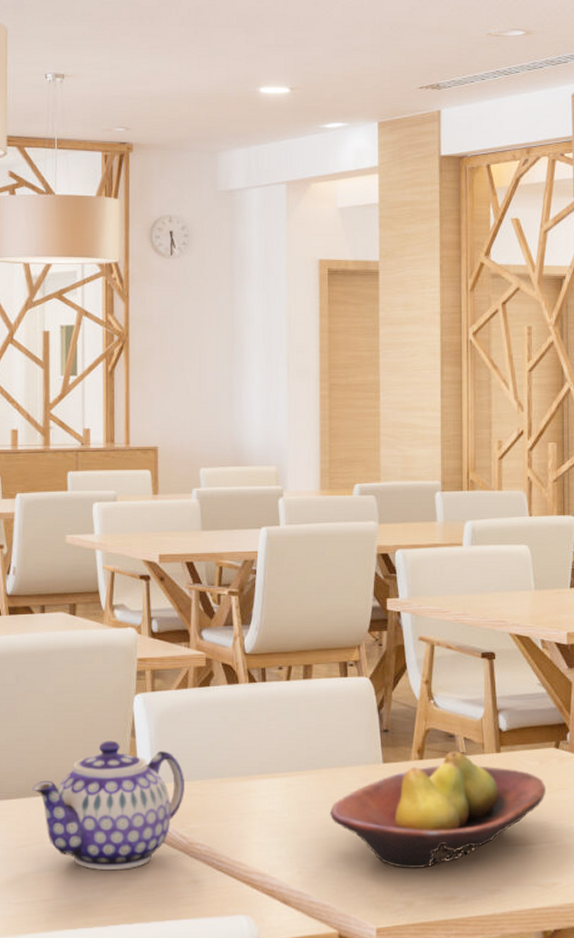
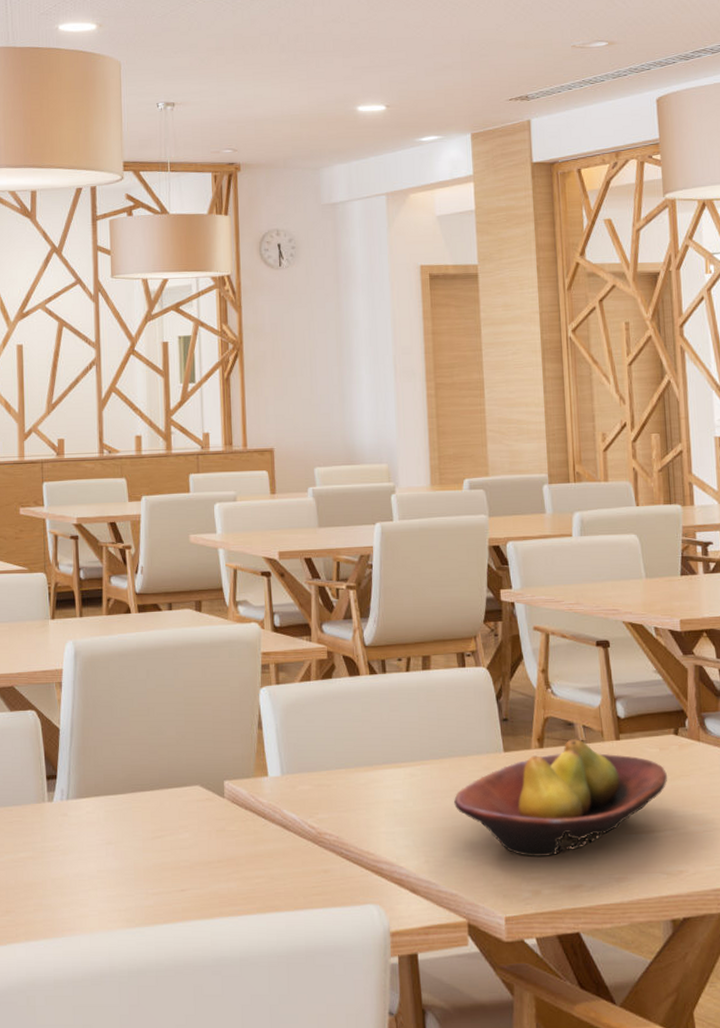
teapot: present [31,740,184,870] -> none [165,733,312,860]

